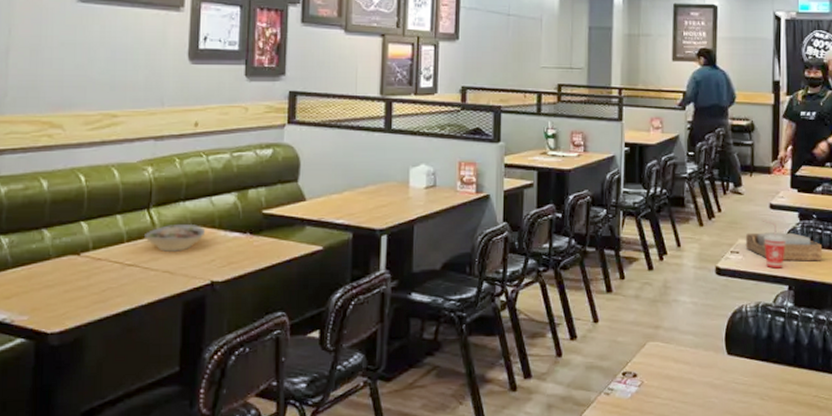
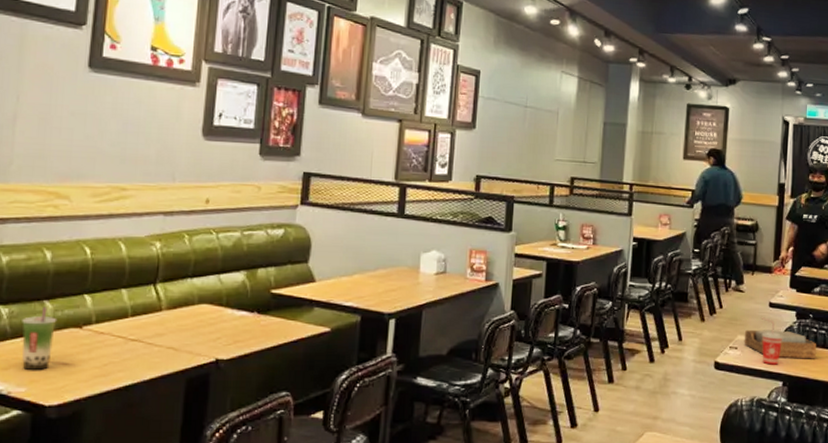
beverage cup: none [22,235,56,298] -> present [22,306,57,370]
salad: present [145,223,206,253] -> none [150,300,213,329]

